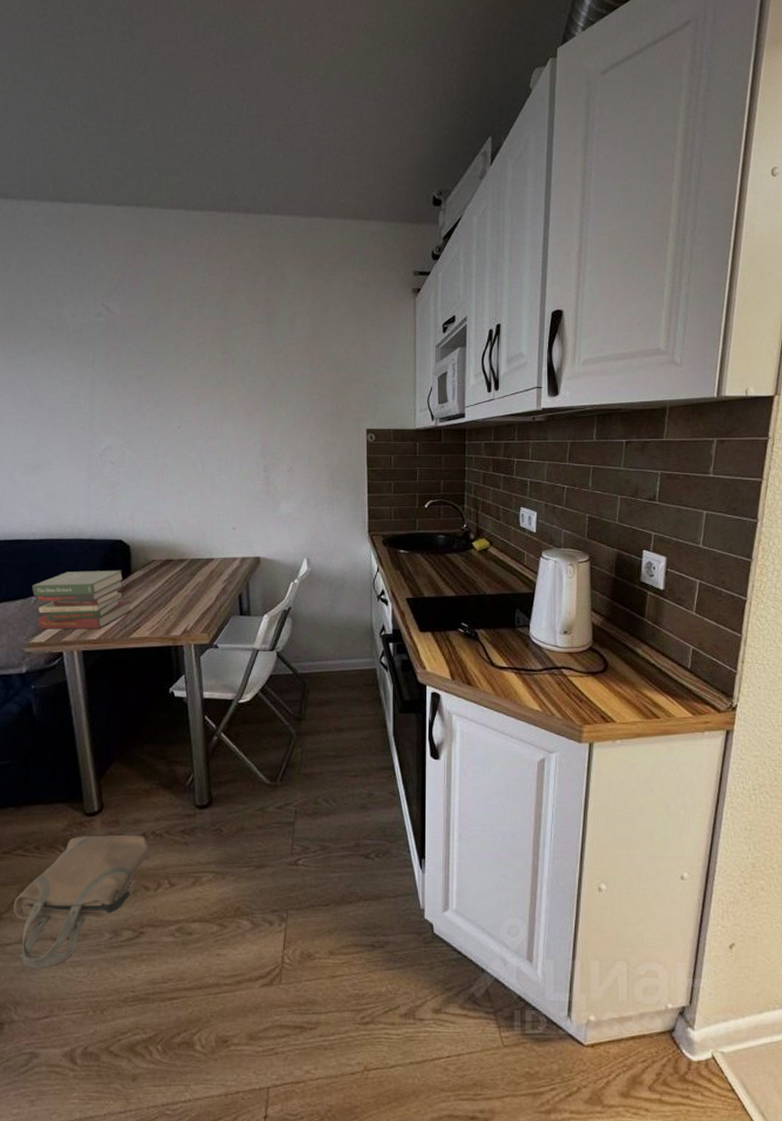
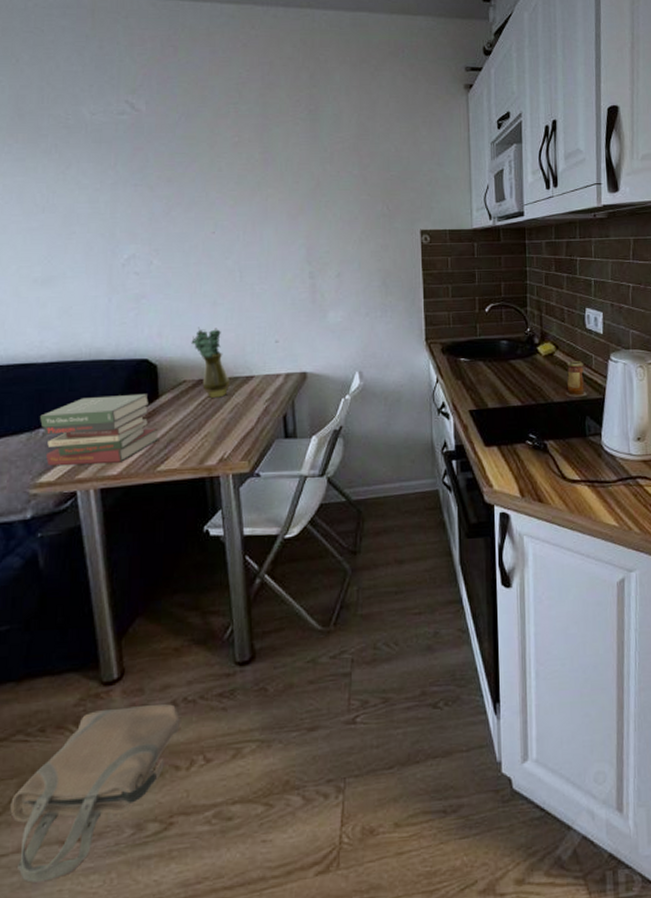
vase: none [159,513,192,576] -> present [191,327,229,398]
canister: none [497,557,518,591] -> present [566,361,587,397]

